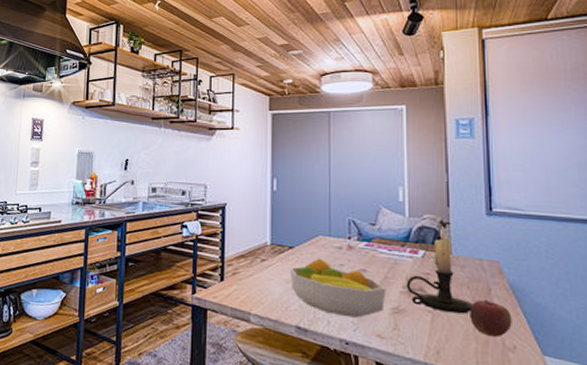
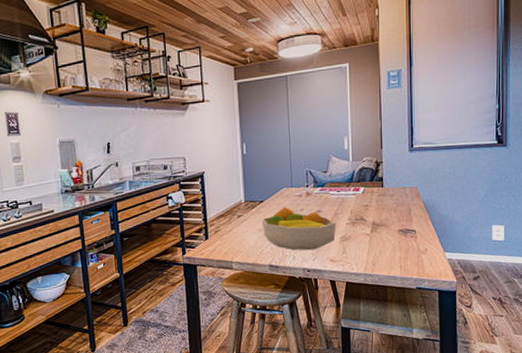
candle holder: present [406,225,473,314] -> none [351,164,398,233]
apple: present [470,299,512,337] -> none [396,218,425,246]

